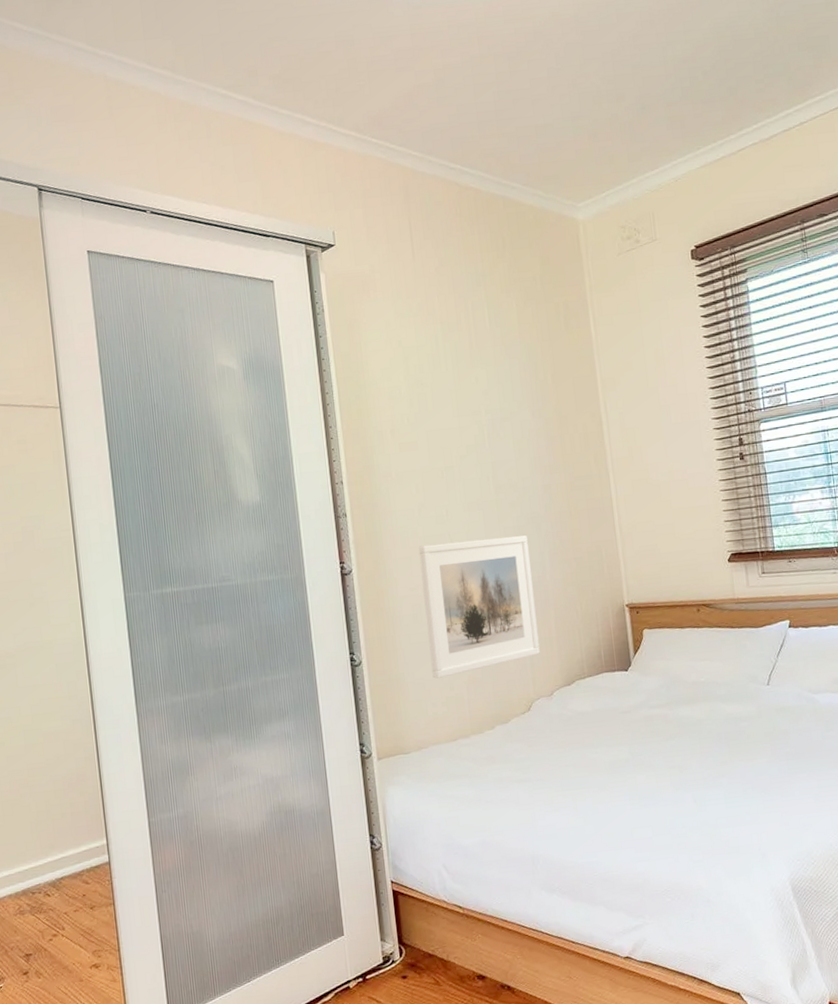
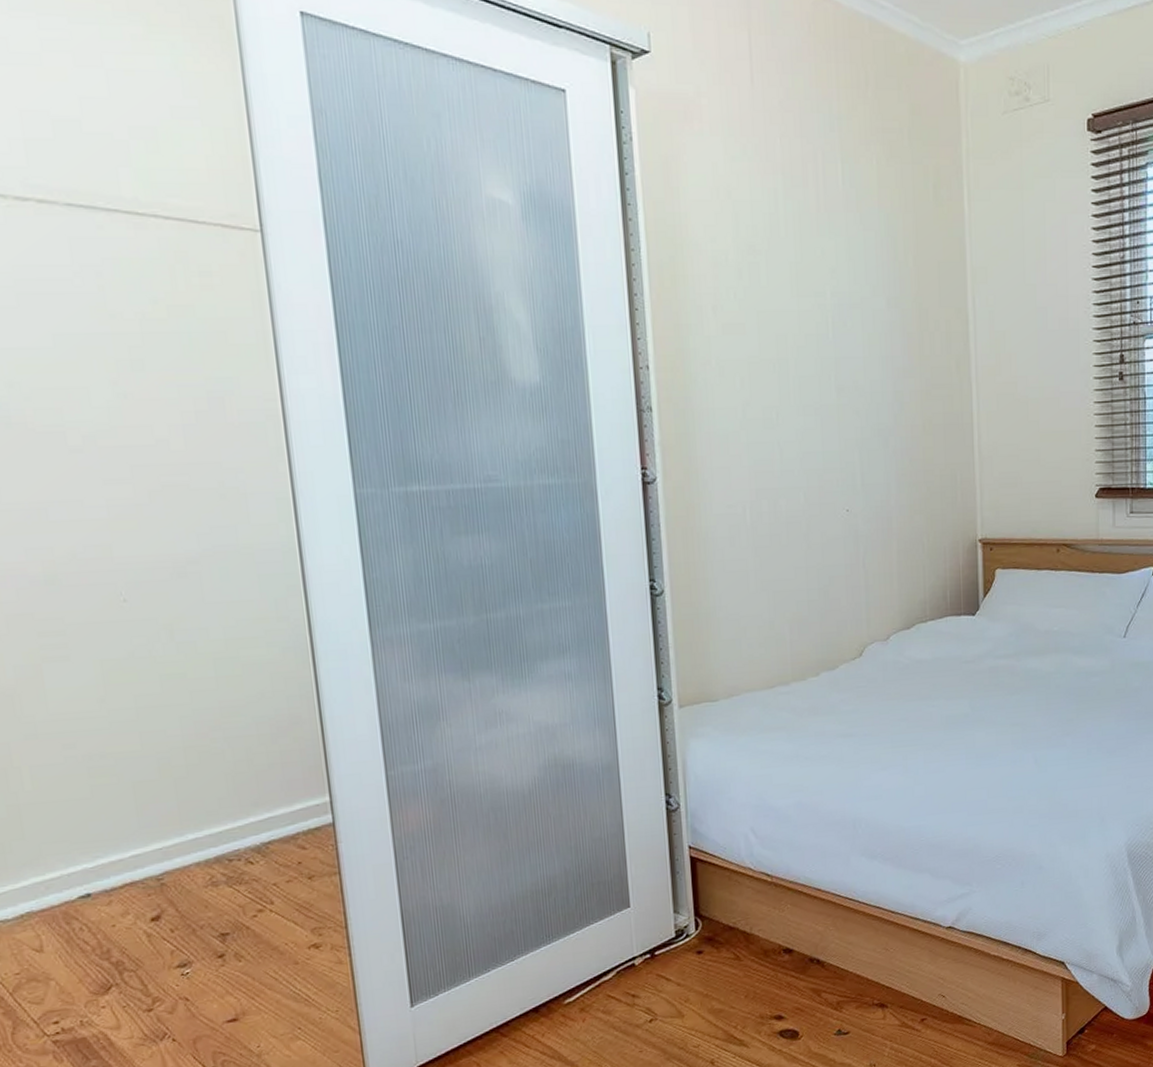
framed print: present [418,535,540,679] -> none [740,450,877,615]

